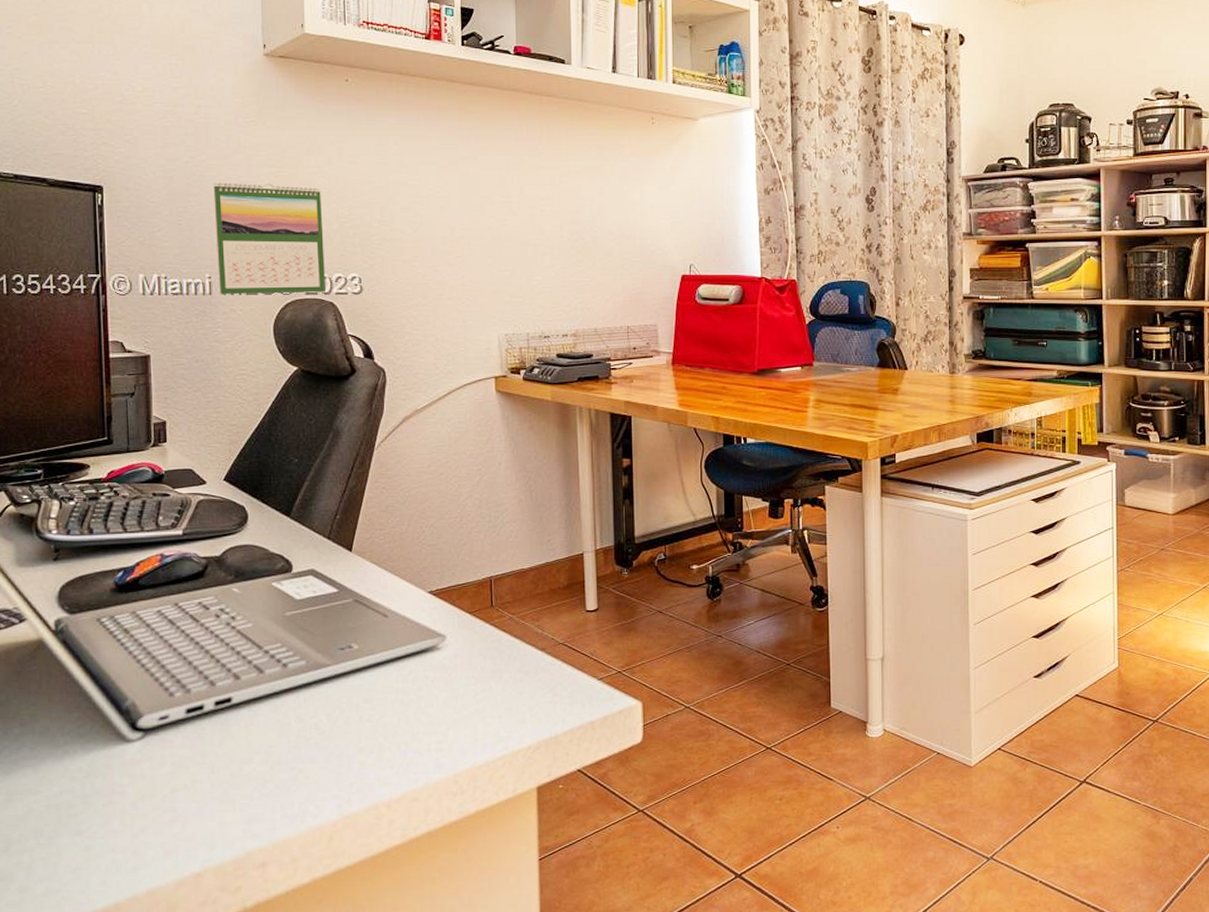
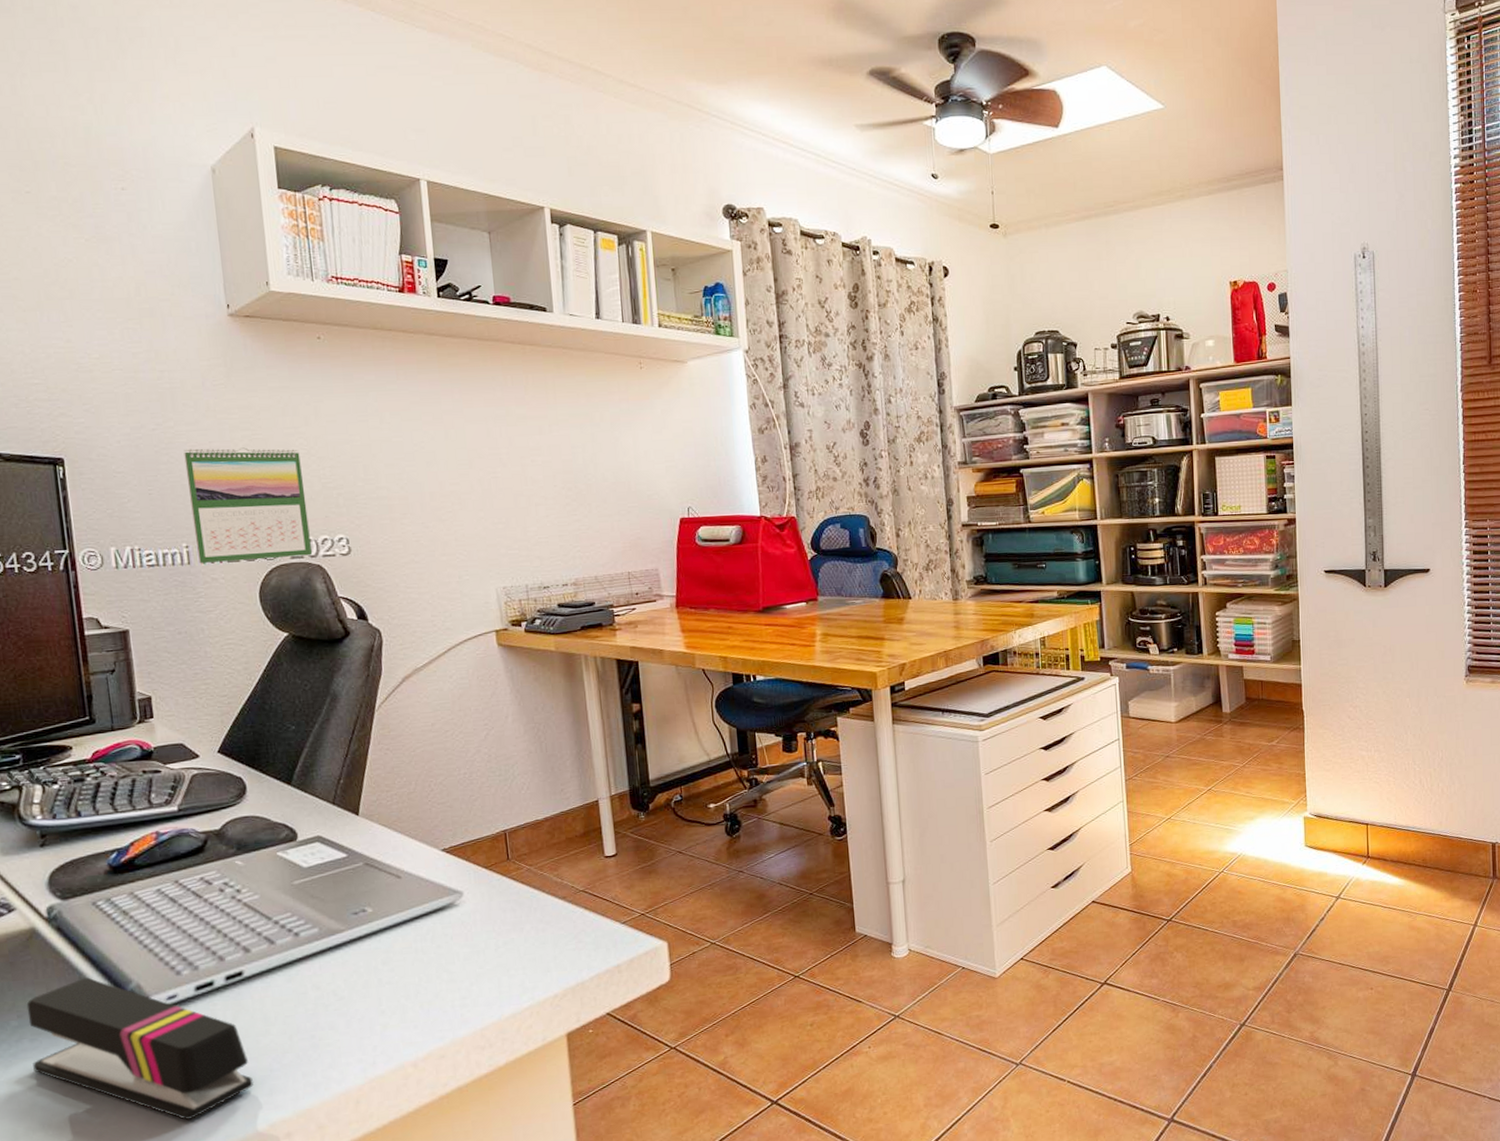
stapler: none [29,692,235,840] -> present [26,977,254,1120]

